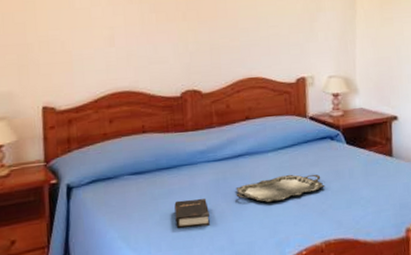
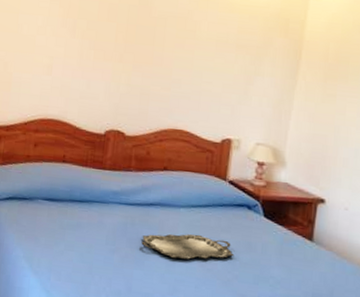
hardback book: present [174,198,211,229] -> none [78,235,113,267]

